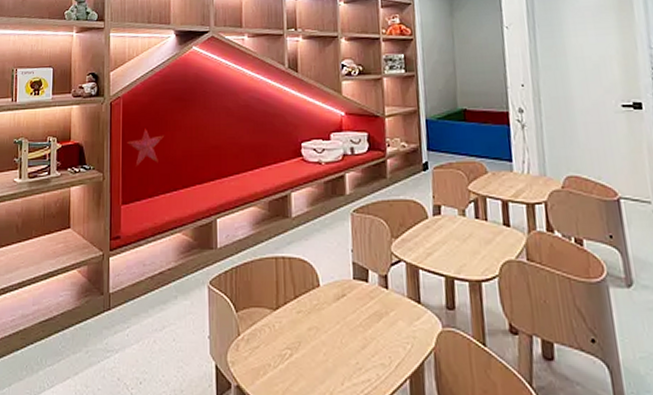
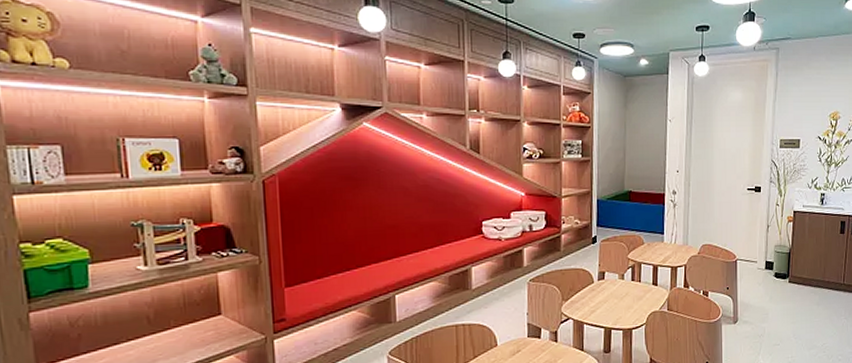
decorative star: present [126,128,165,167] -> none [286,208,334,249]

